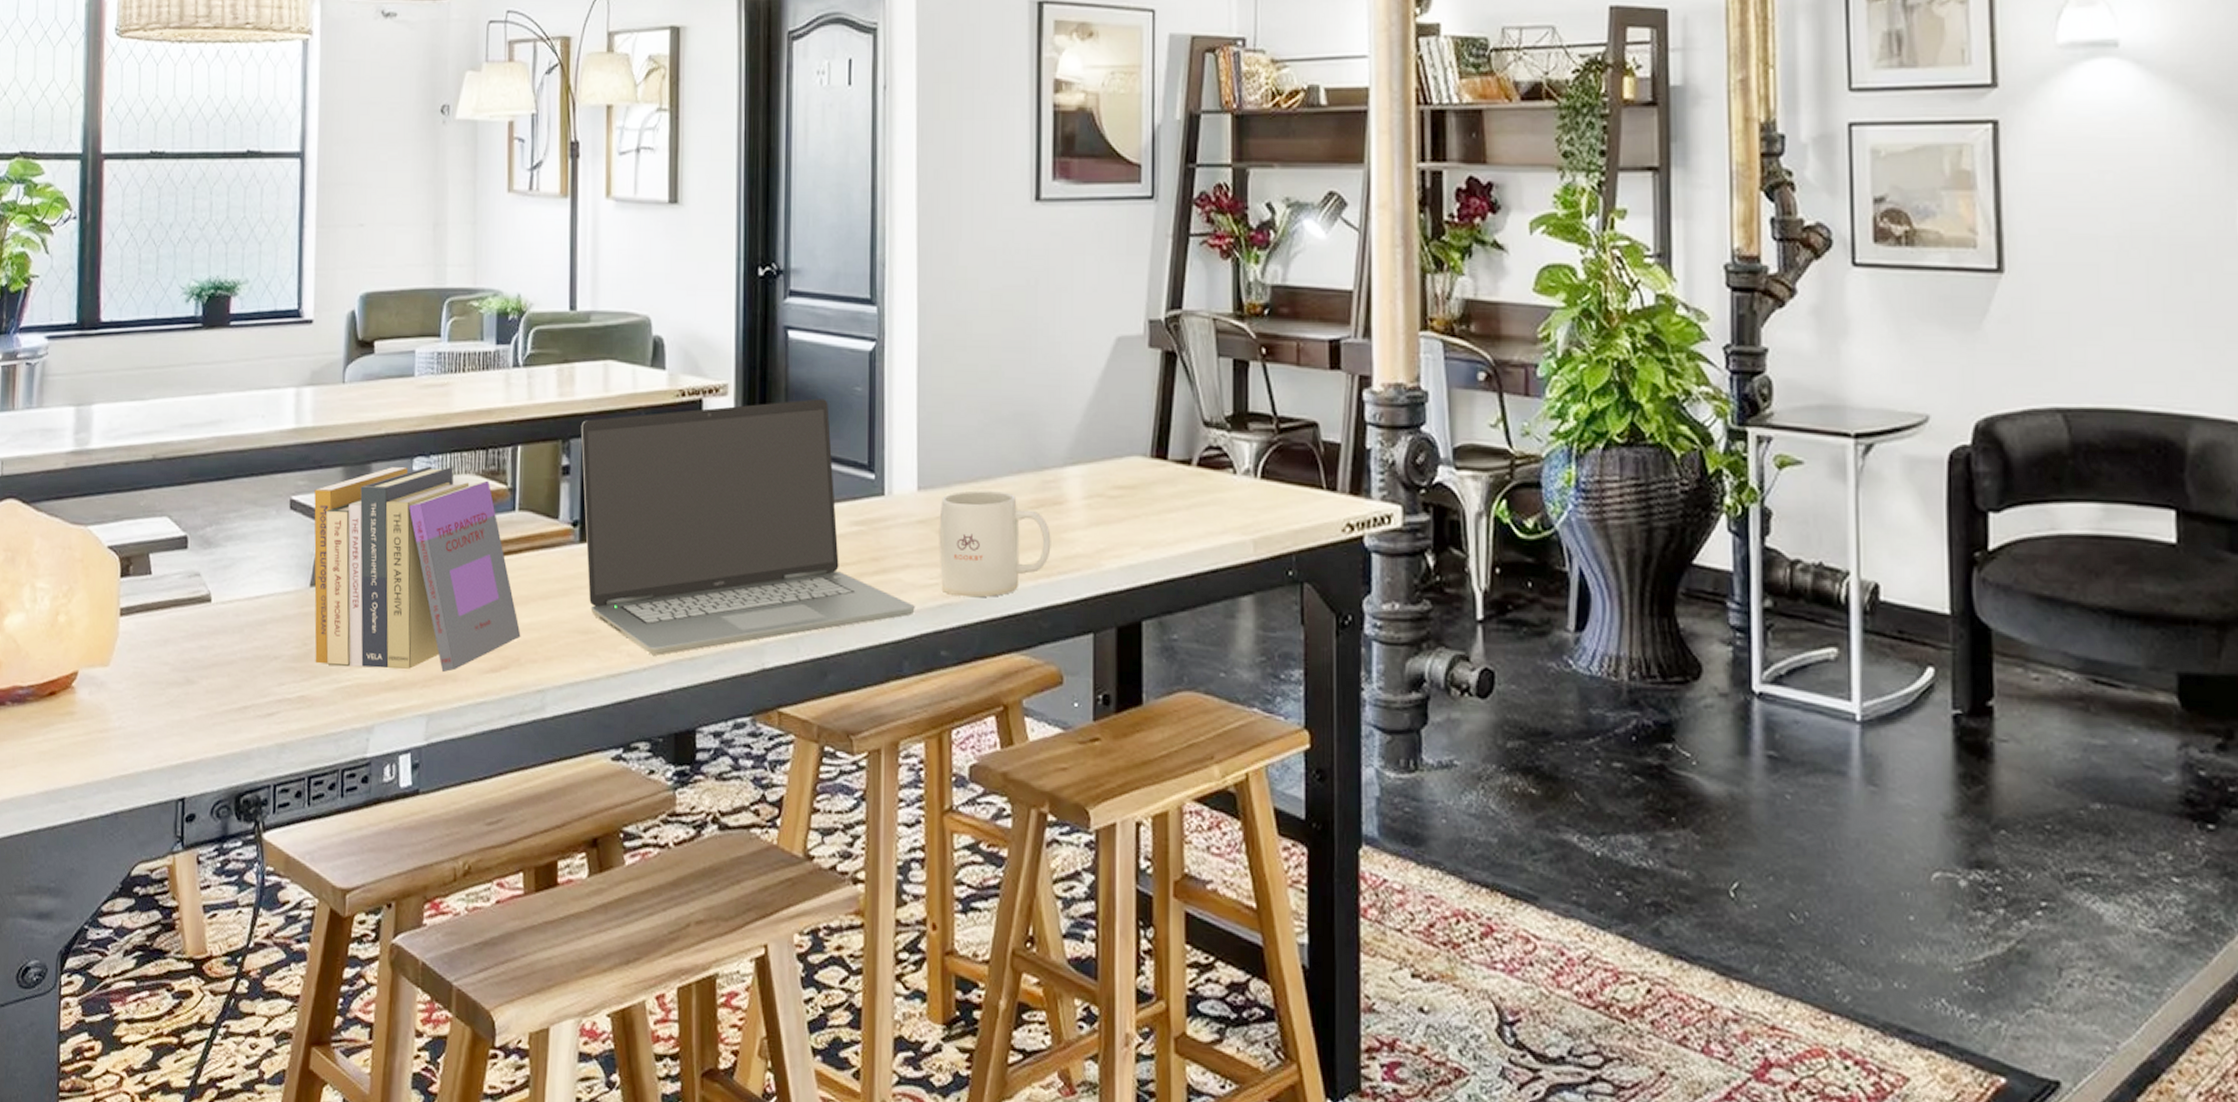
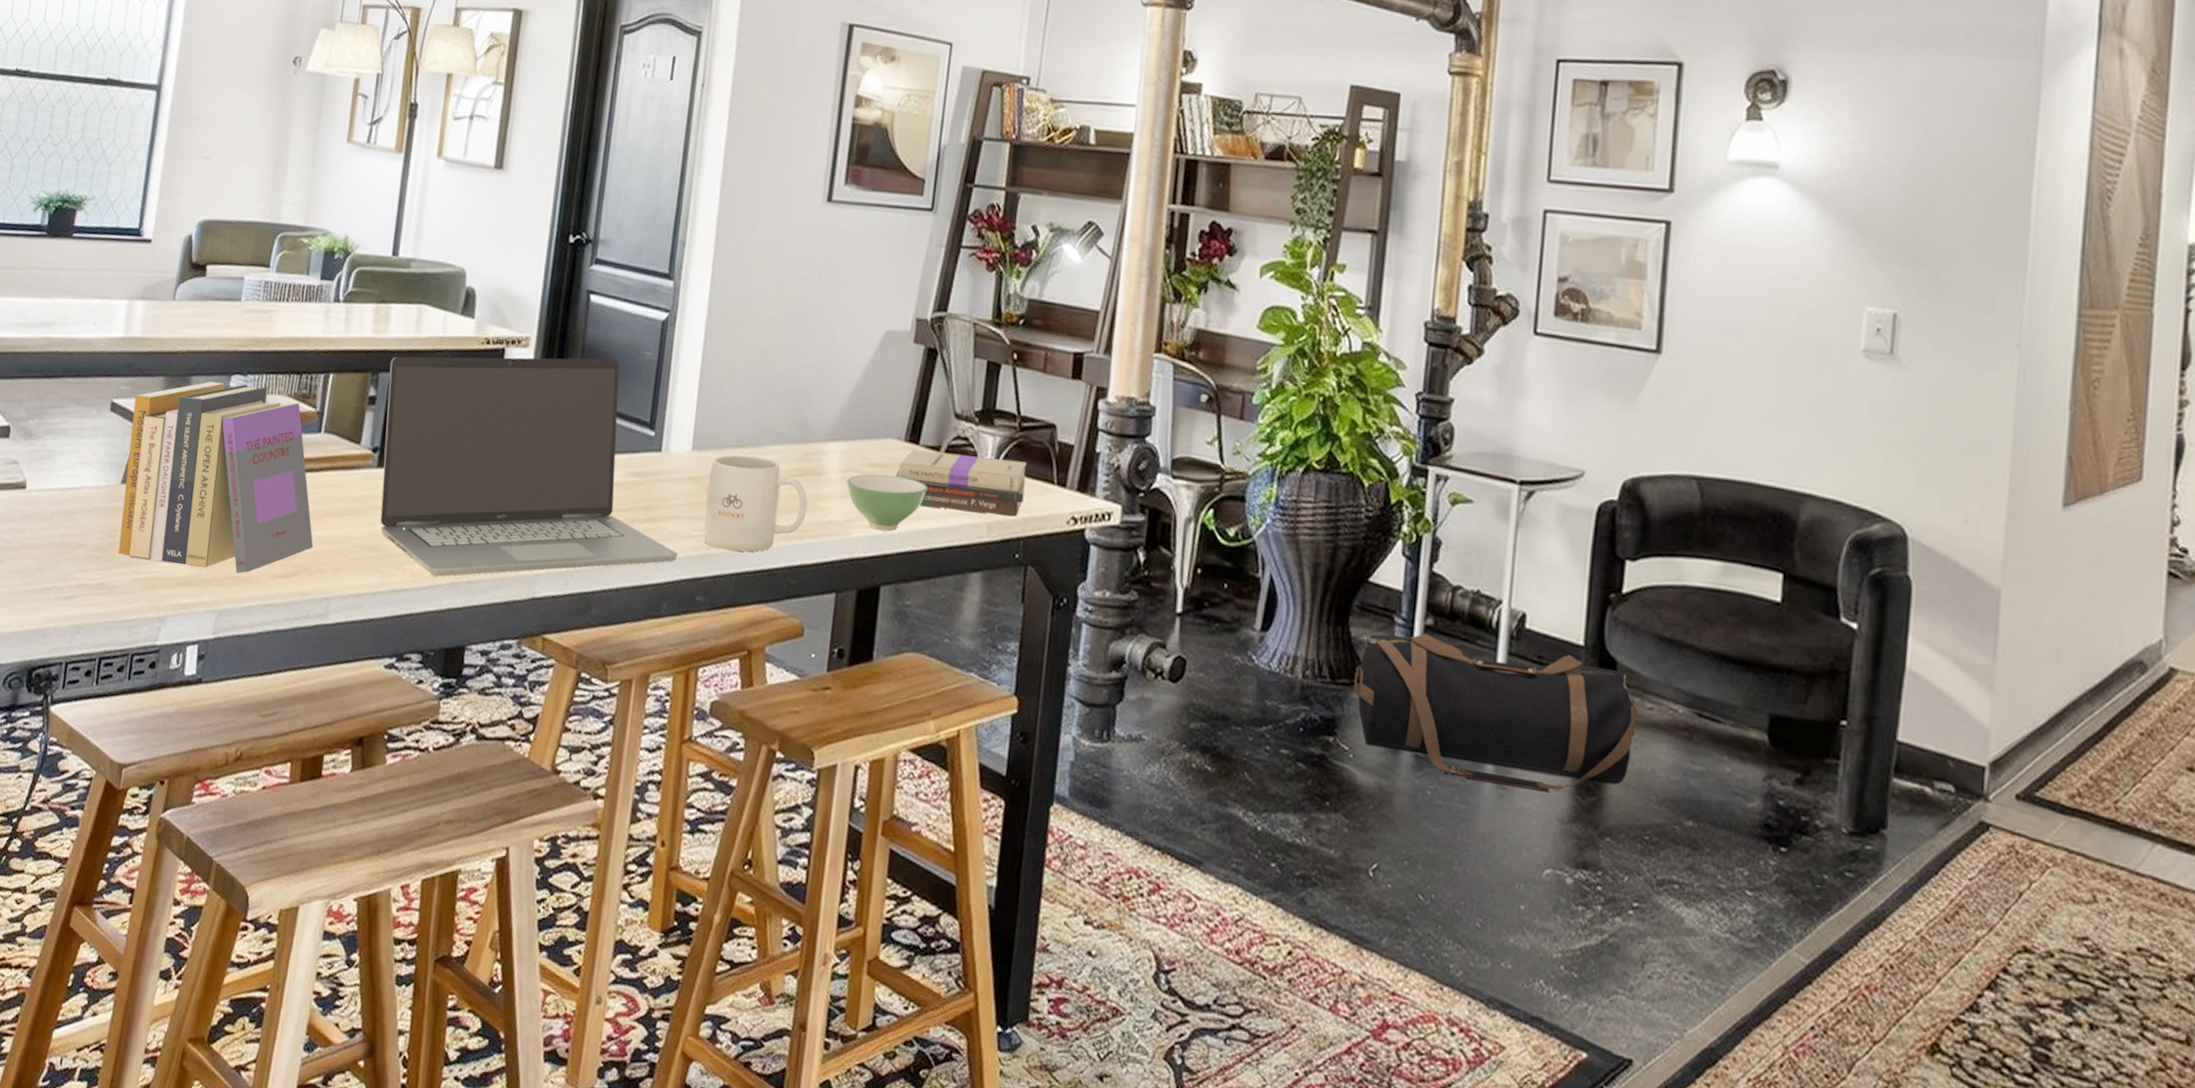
bowl: none [1090,496,1182,560] -> present [846,474,928,532]
books: none [1144,465,1291,530] -> present [894,449,1027,517]
duffel bag: none [1689,616,2023,785] -> present [1354,633,1639,792]

